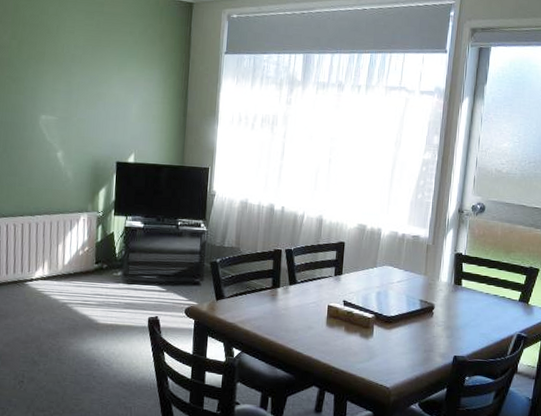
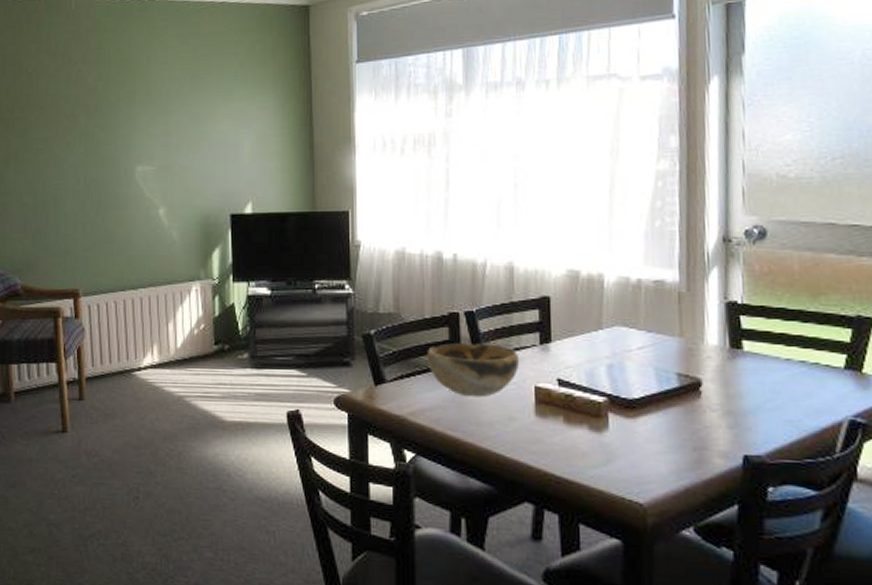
decorative bowl: none [255,272,320,312] -> present [426,343,520,398]

